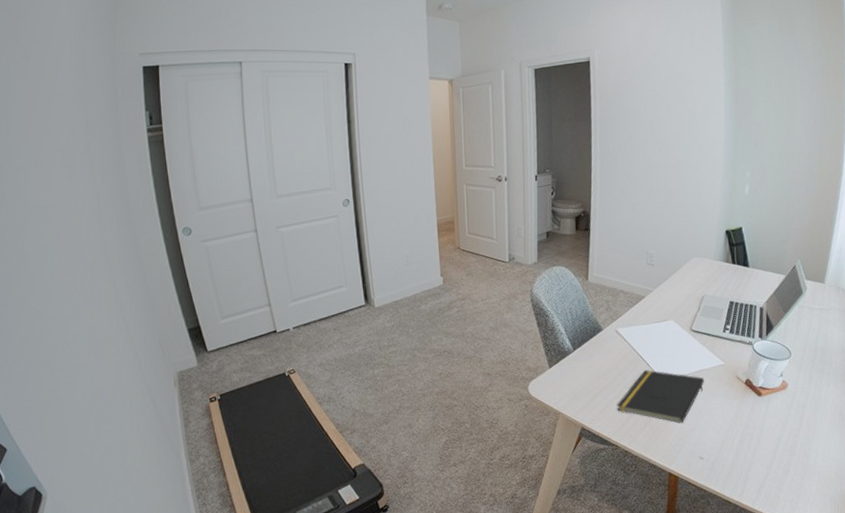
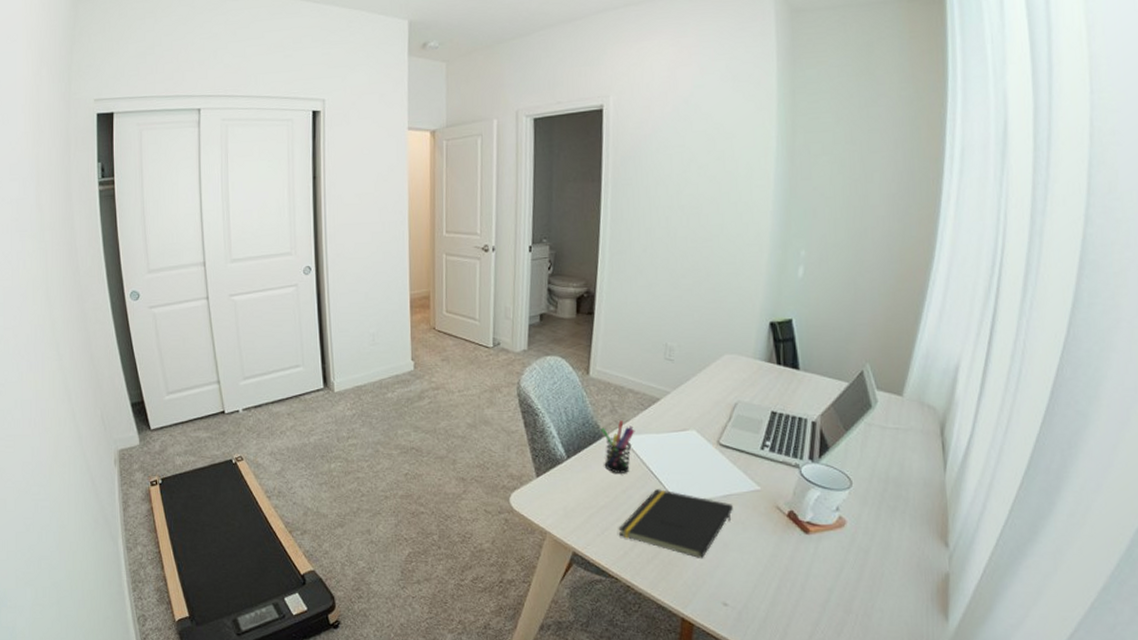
pen holder: none [599,316,626,360] -> present [601,420,635,473]

